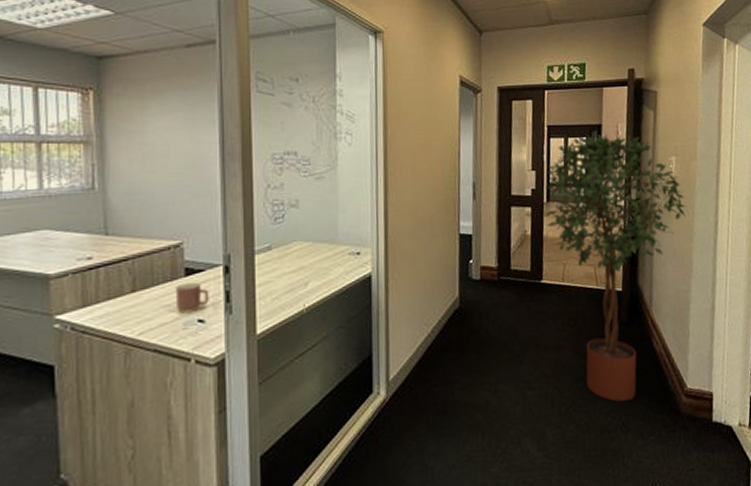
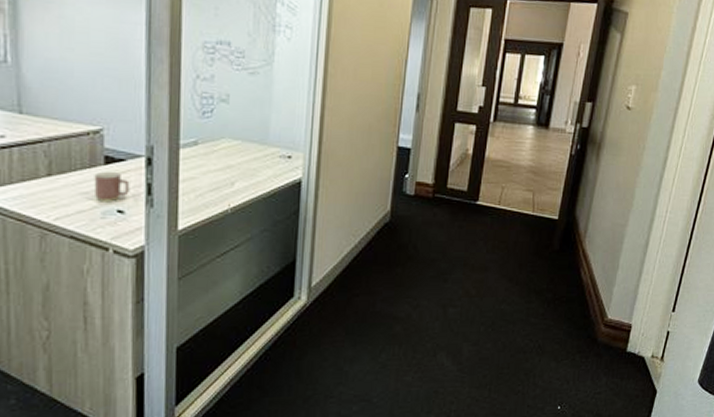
potted tree: present [544,134,686,402] -> none [489,54,638,326]

